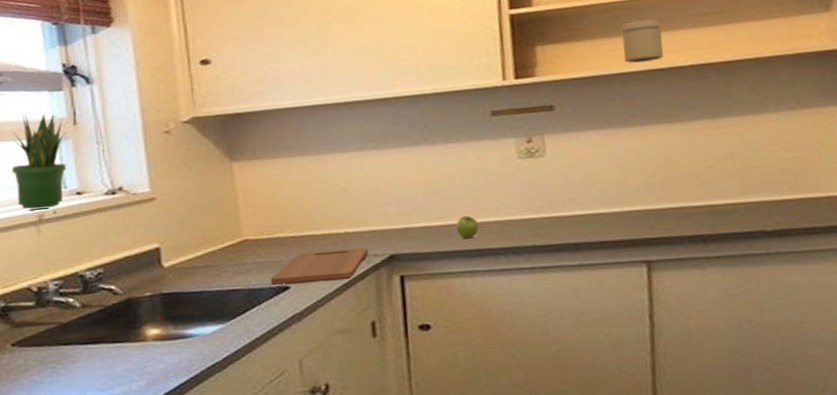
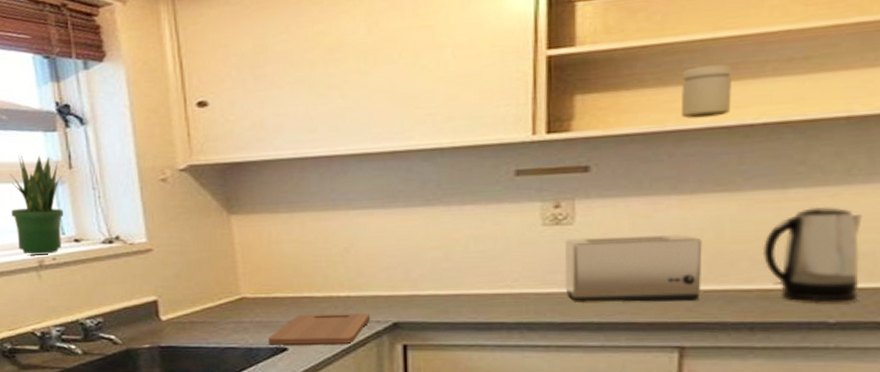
fruit: present [456,215,479,239] -> none [467,285,492,311]
toaster: none [539,161,659,226] -> present [564,234,702,302]
kettle: none [704,131,787,215] -> present [762,206,864,303]

